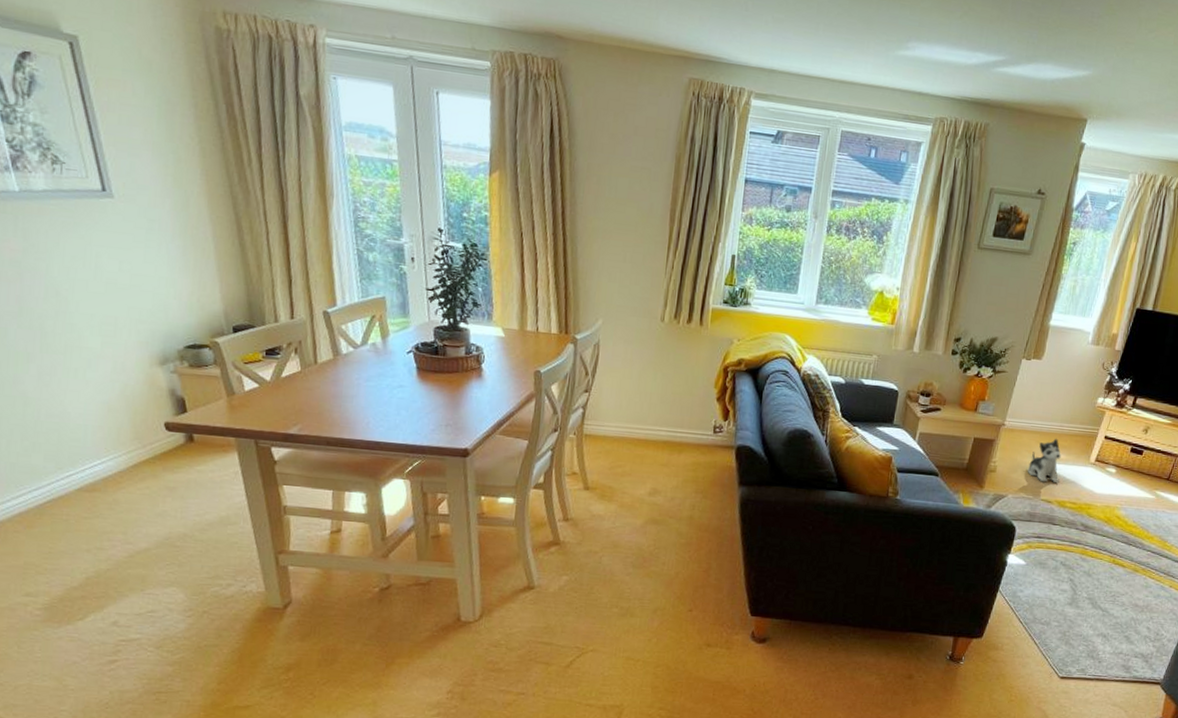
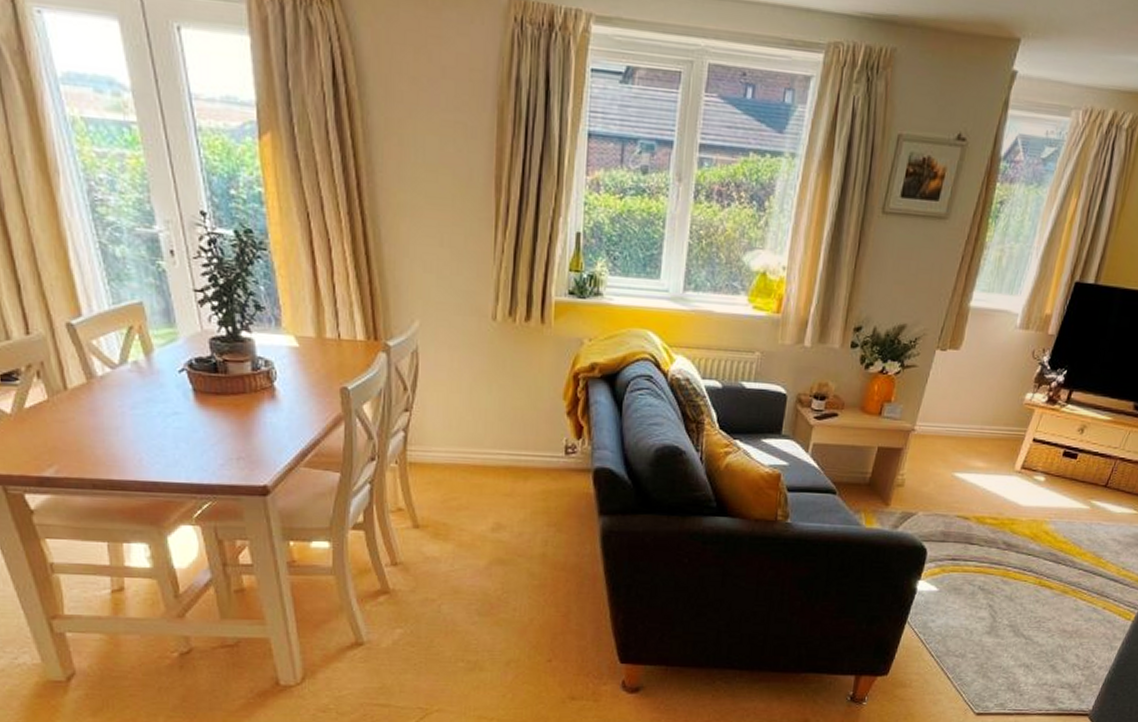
plush toy: present [1027,438,1061,483] -> none [940,443,981,496]

